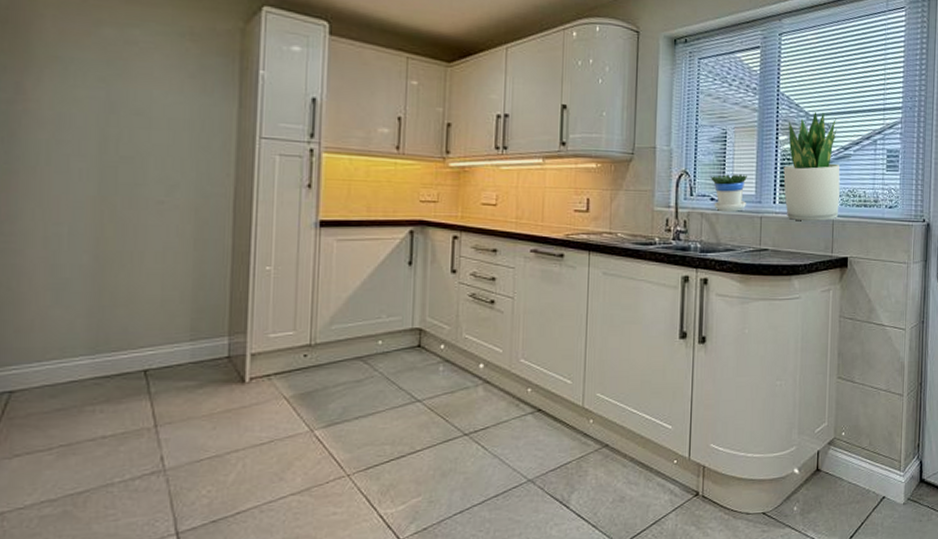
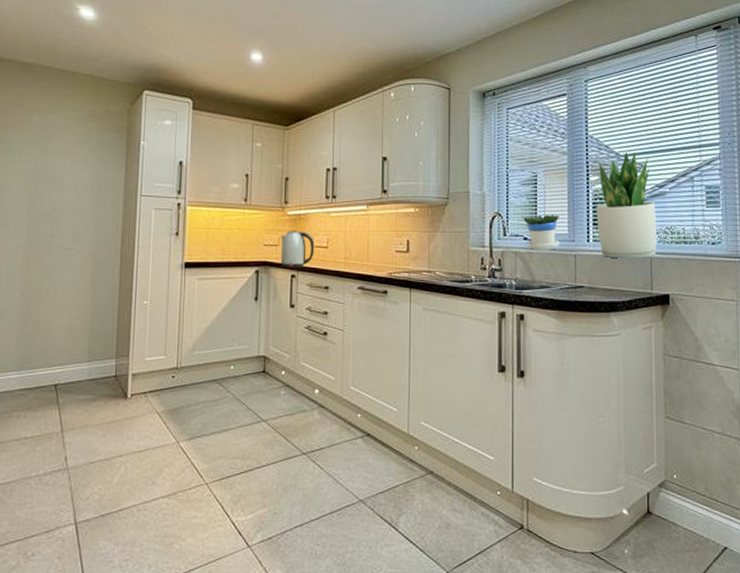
kettle: none [440,185,482,228] -> present [280,230,315,267]

